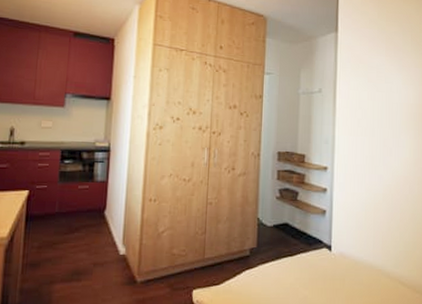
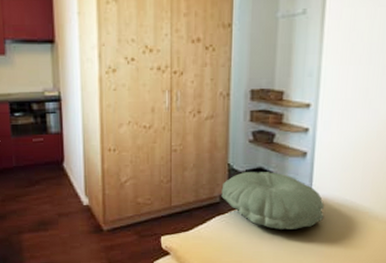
pillow: none [251,227,343,285] -> present [221,172,325,230]

